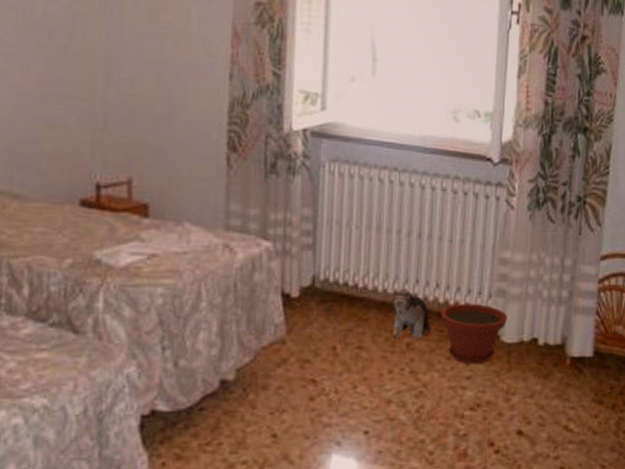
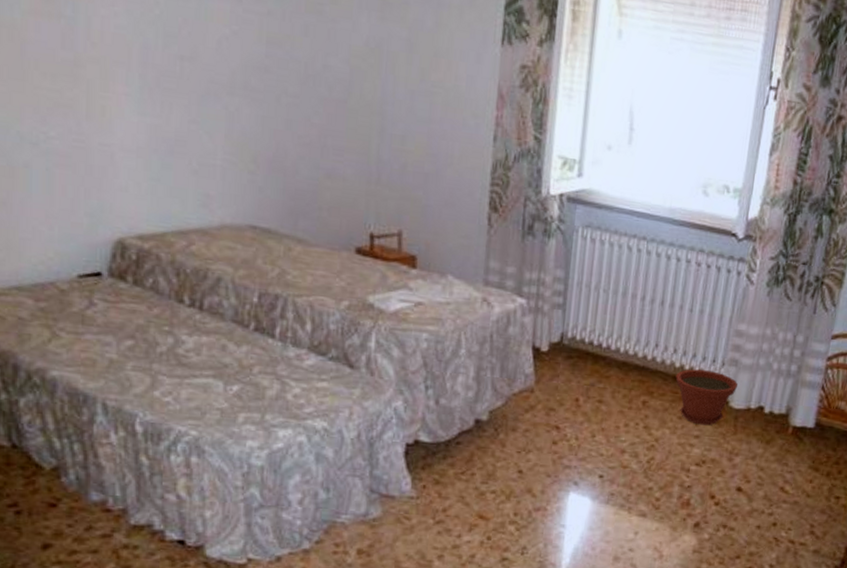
plush toy: present [388,287,431,339] -> none [629,350,667,398]

